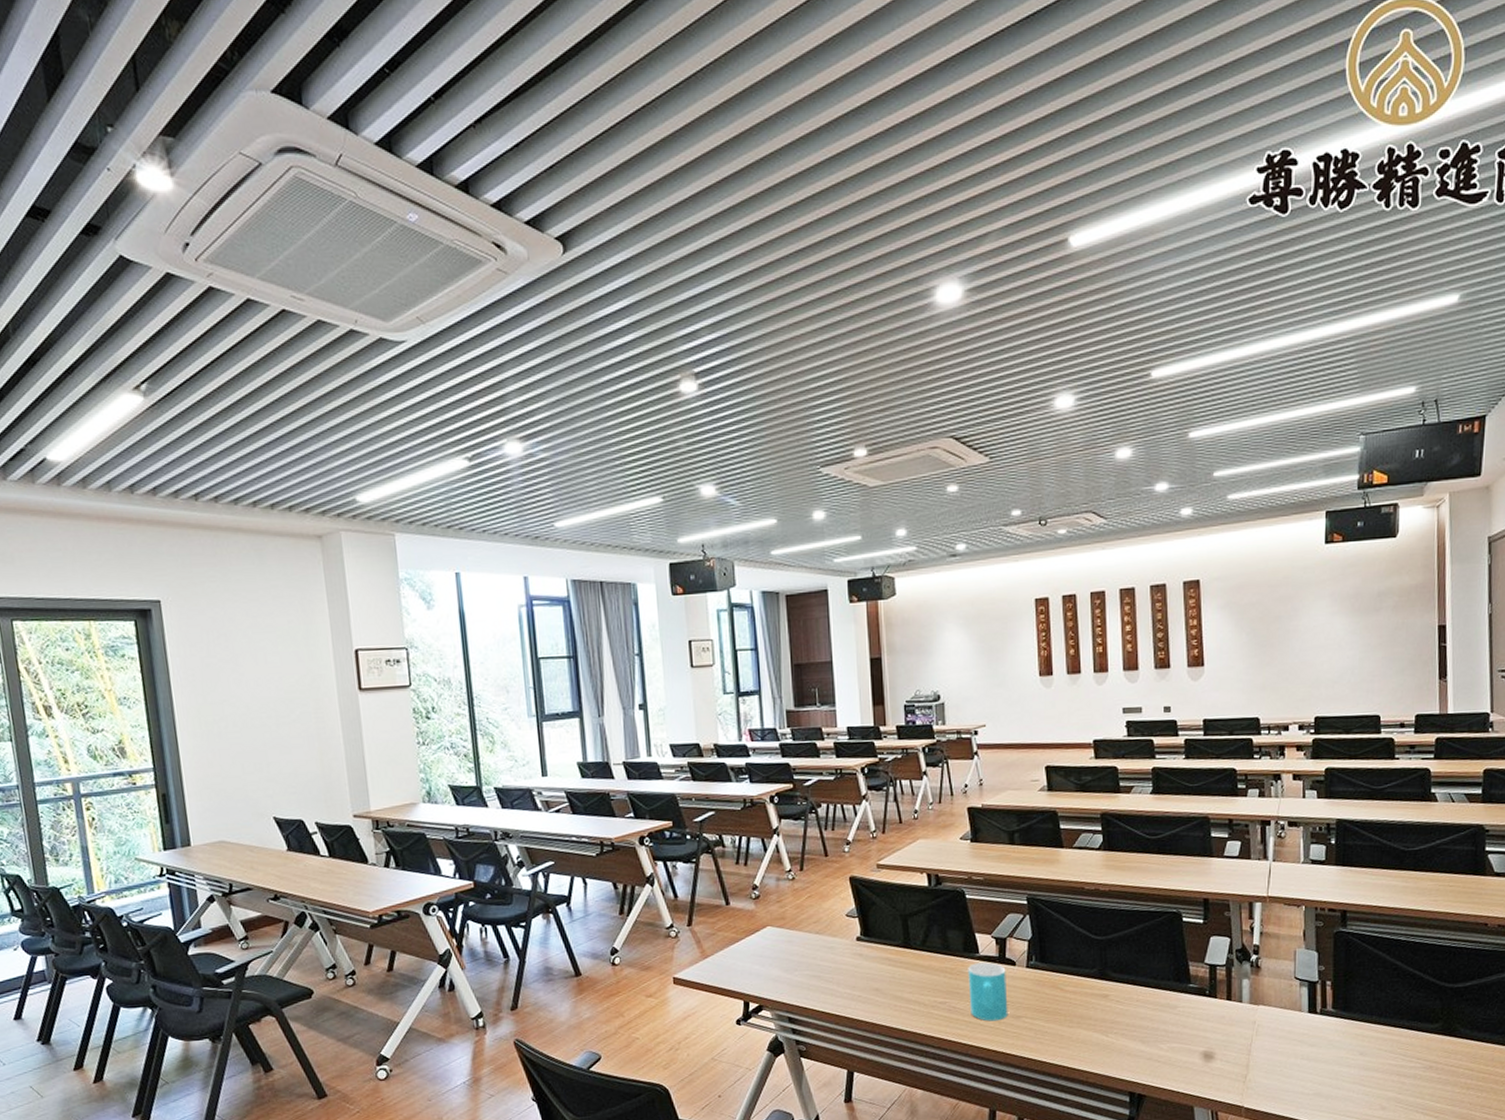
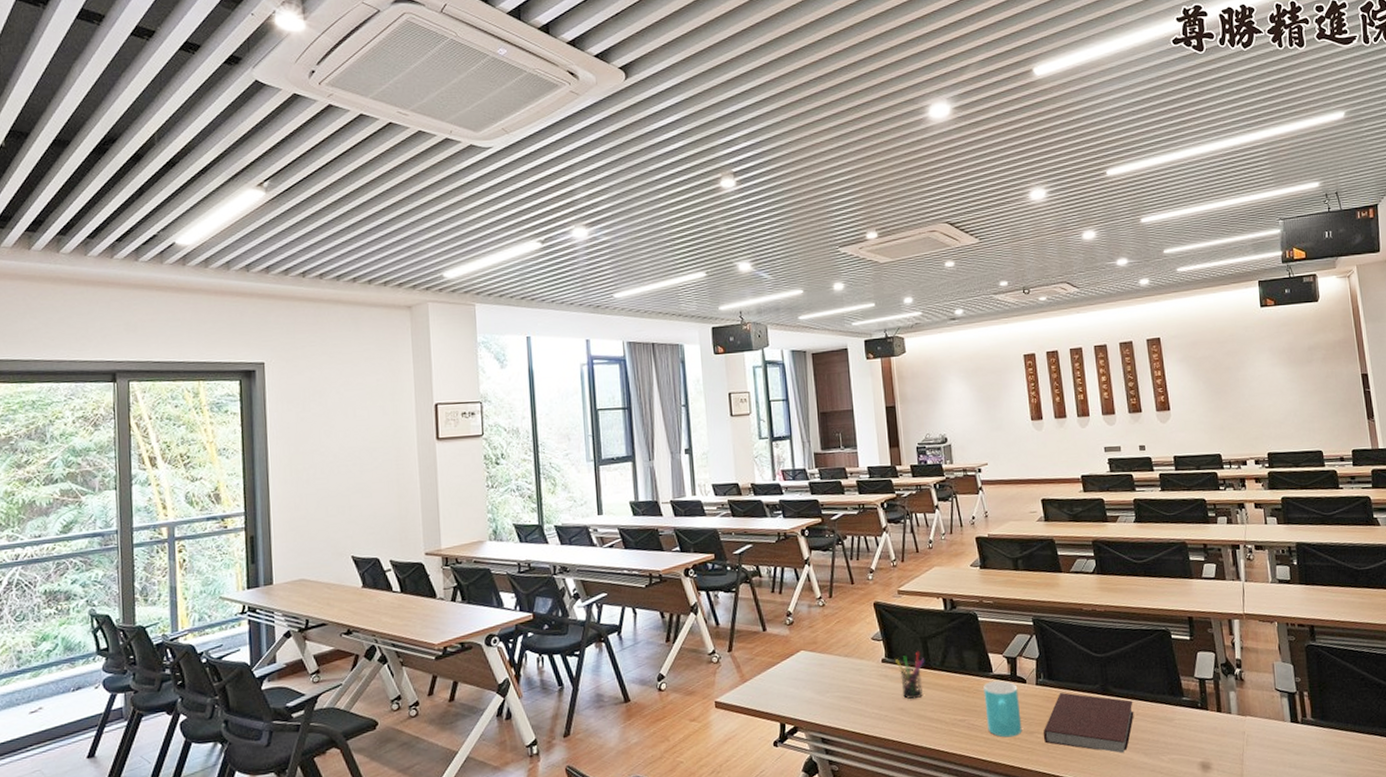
pen holder: none [872,930,905,980] -> present [896,652,925,700]
notebook: none [1031,976,1134,1040] -> present [1043,692,1134,753]

